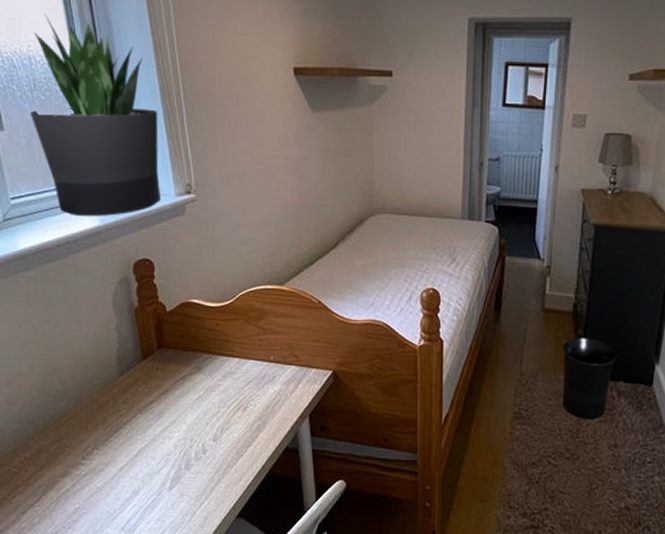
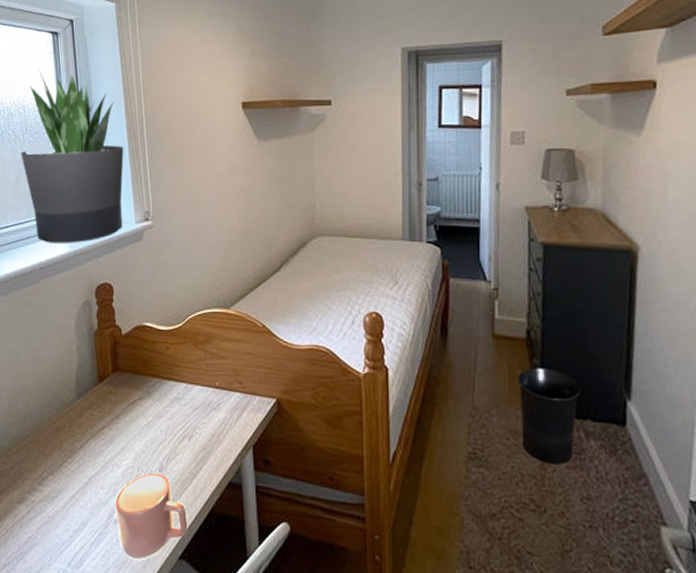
mug: none [168,443,245,520] -> present [116,473,188,560]

